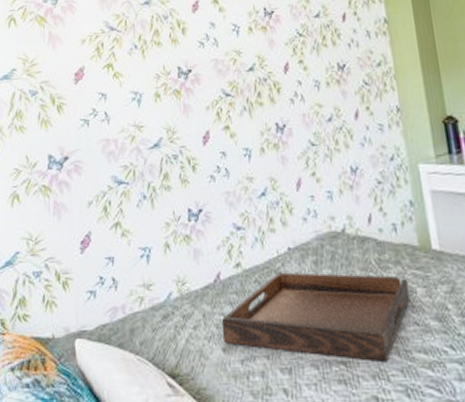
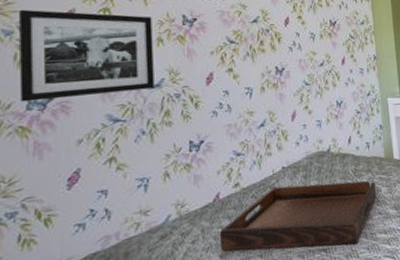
picture frame: none [42,69,154,161] -> present [19,9,155,102]

